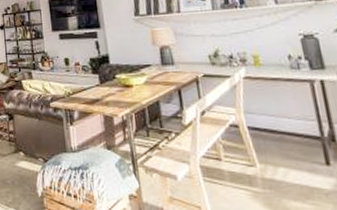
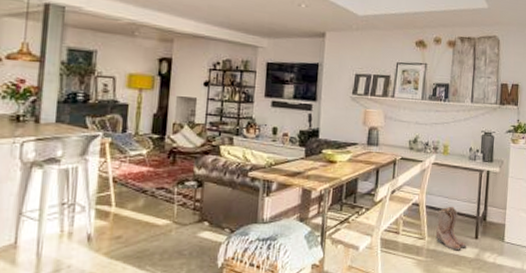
boots: none [264,127,316,179] -> present [435,207,466,250]

